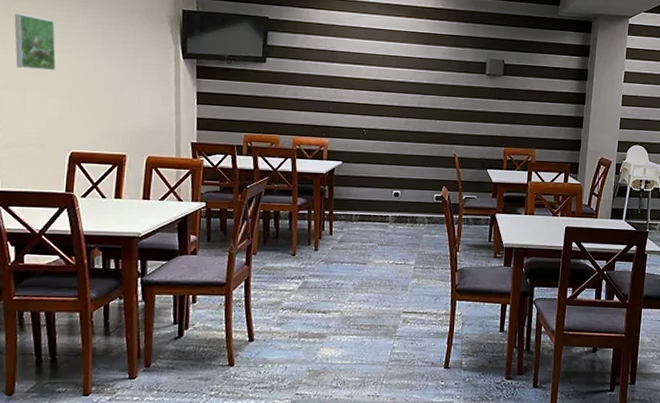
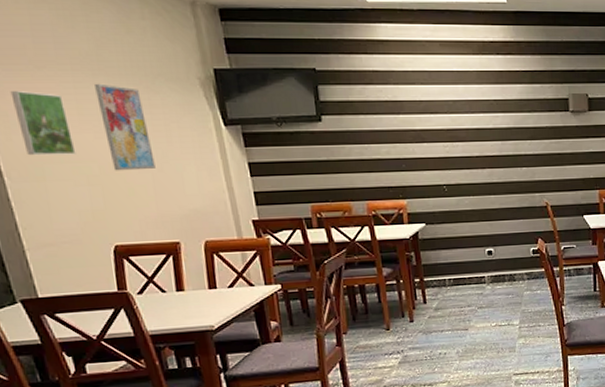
wall art: none [82,13,119,90] -> present [95,83,156,171]

